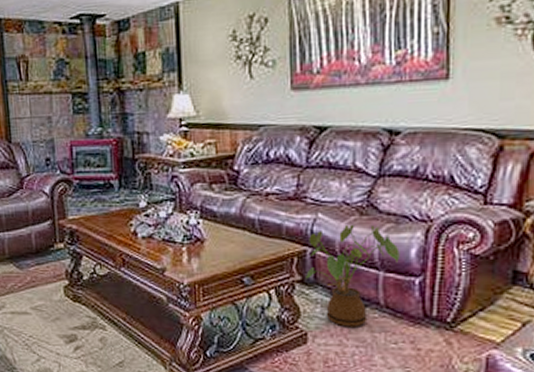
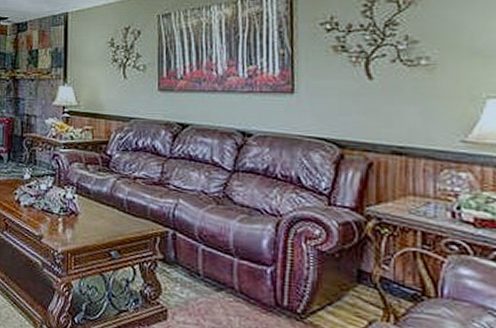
house plant: present [306,224,400,327] -> none [167,211,252,309]

